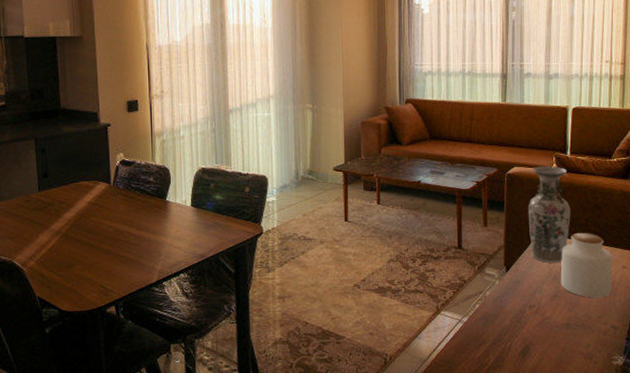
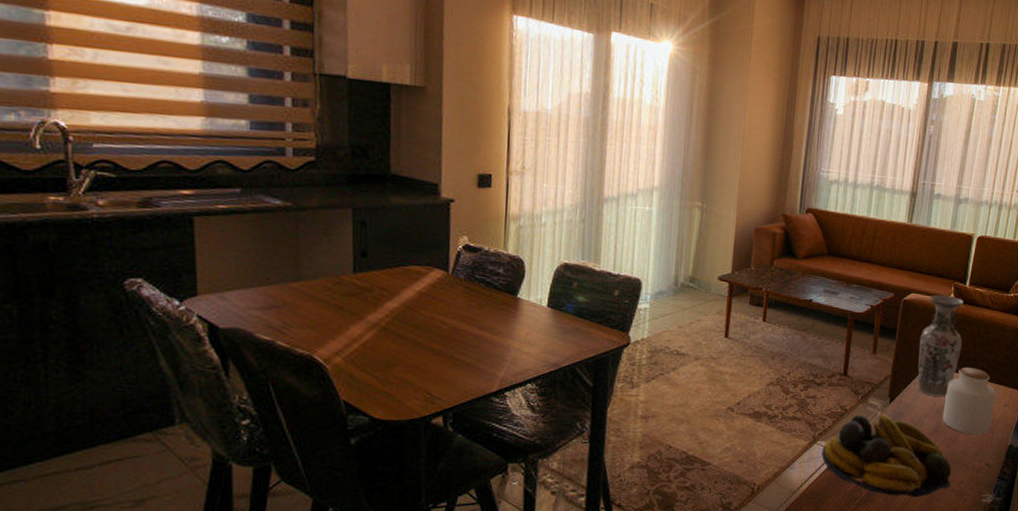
fruit bowl: none [446,282,579,363] -> present [821,414,951,498]

